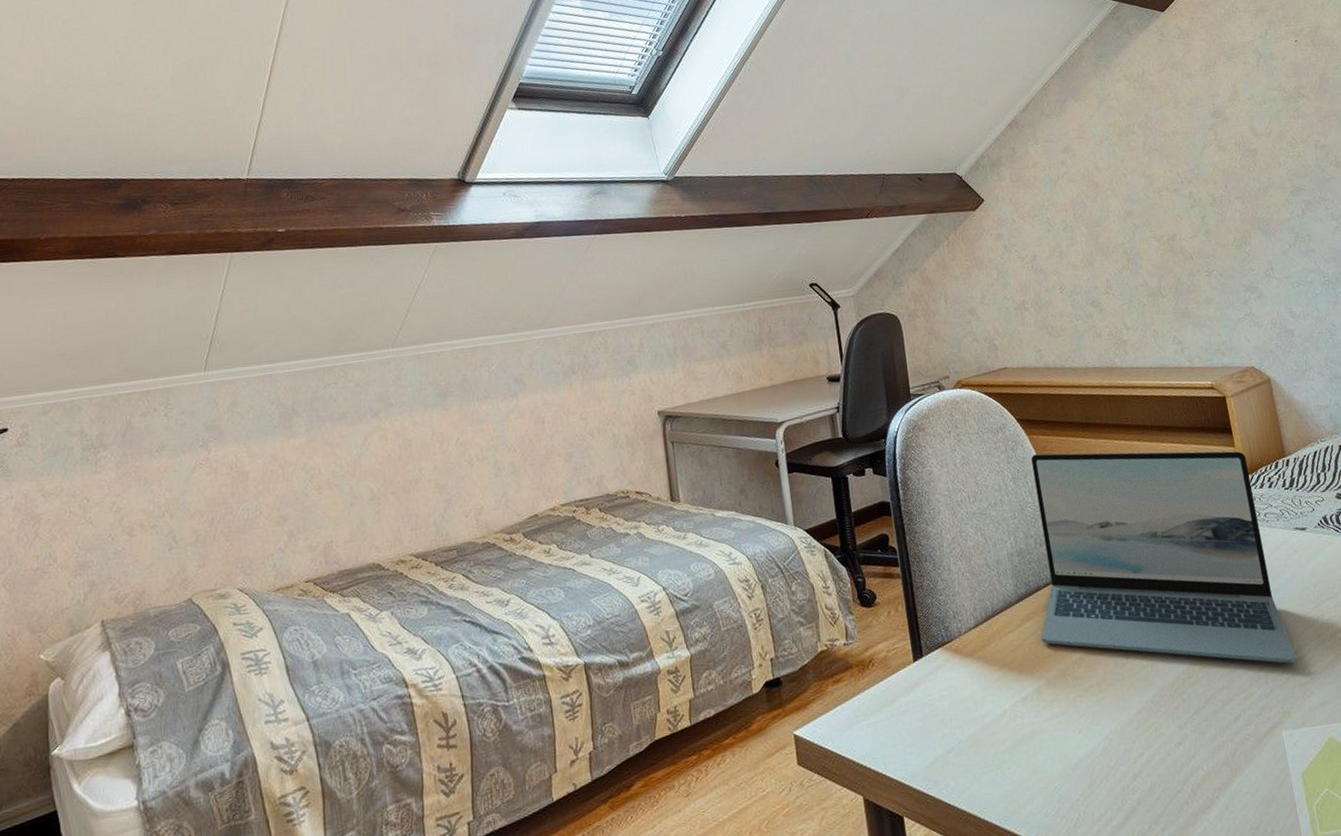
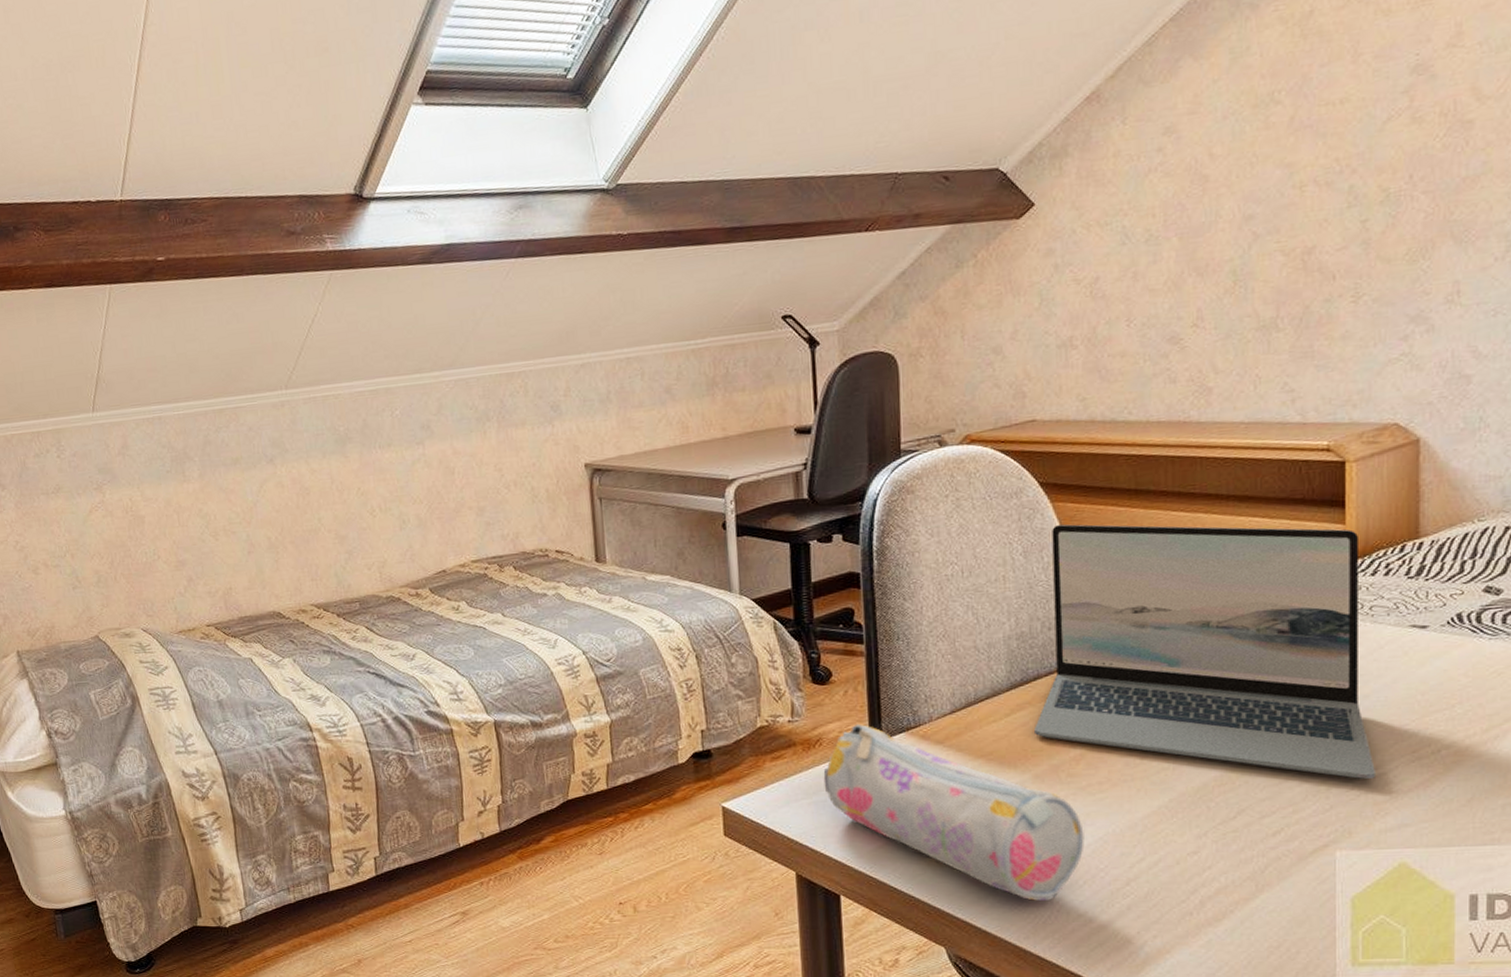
pencil case: none [877,643,1096,805] -> present [823,724,1085,901]

